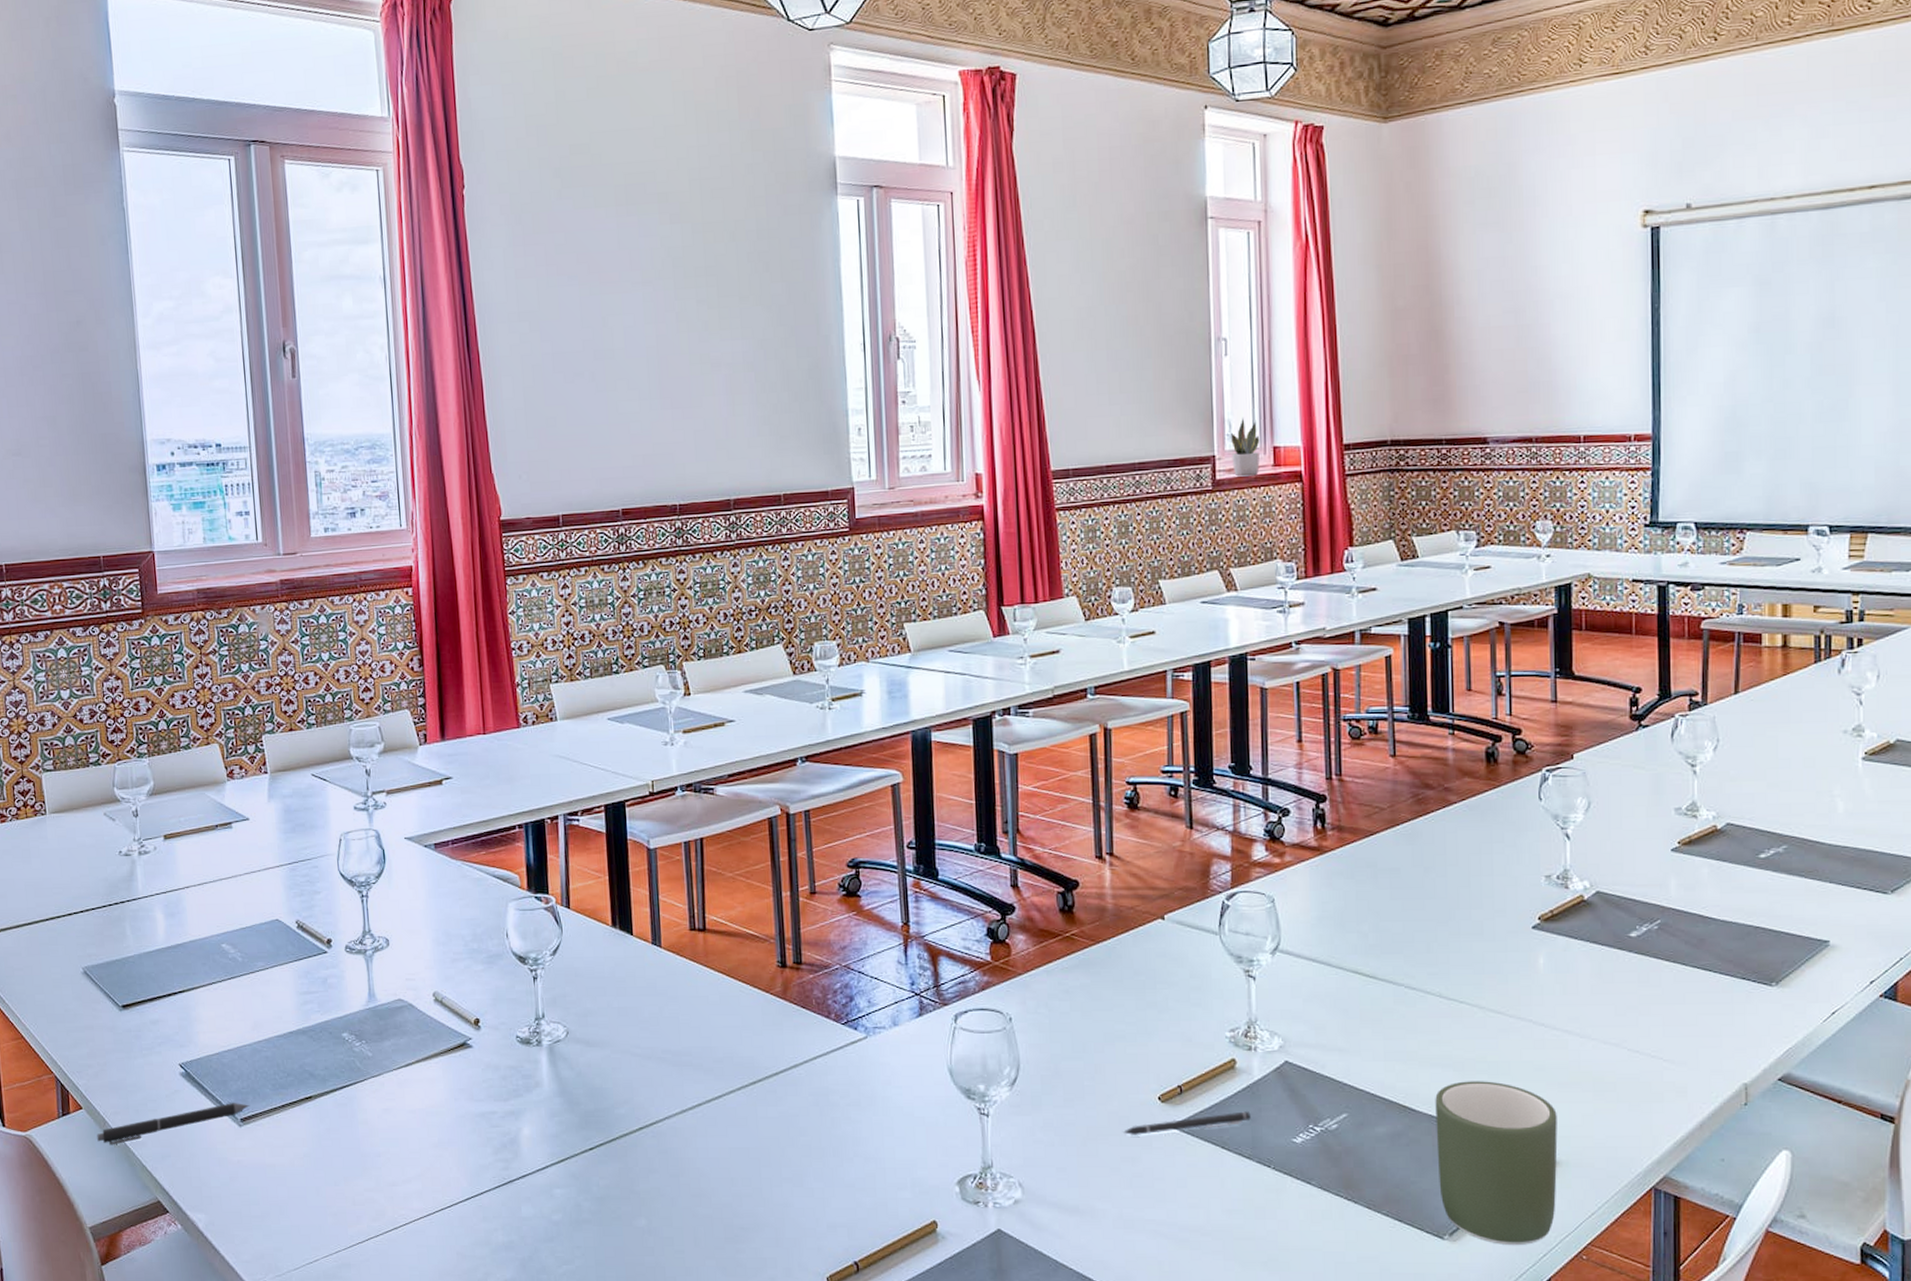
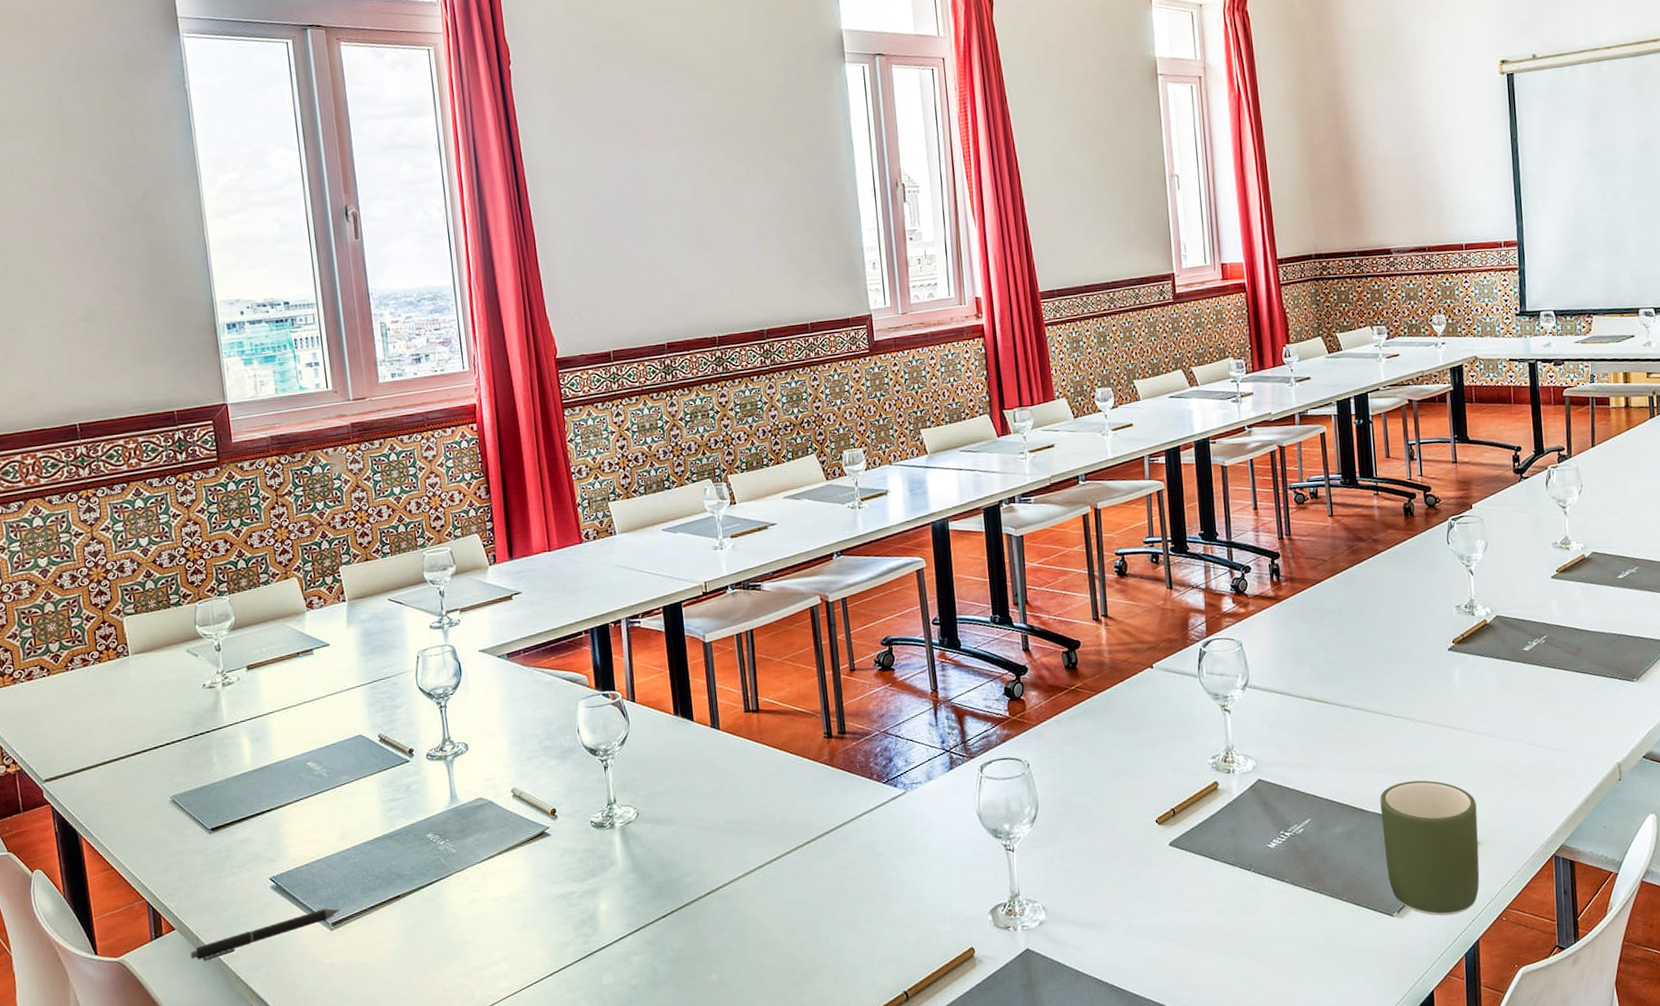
pen: present [1123,1111,1251,1135] -> none [1128,825,1233,855]
potted plant: present [1230,418,1260,477] -> none [1185,241,1211,290]

